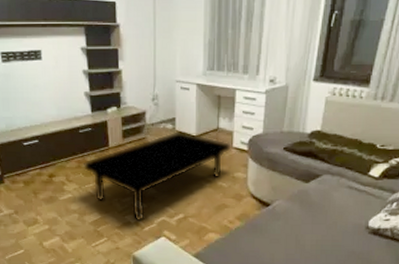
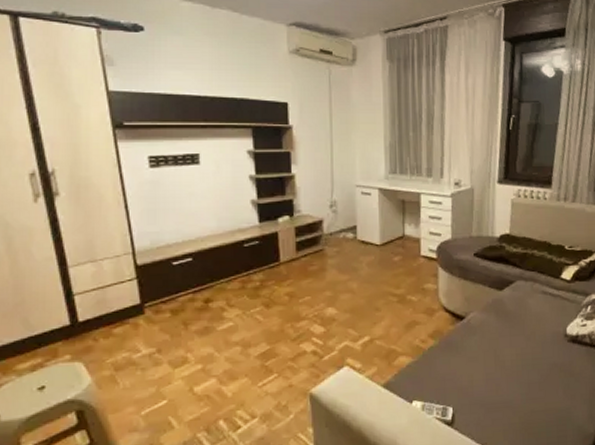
coffee table: present [82,130,231,222] -> none [247,239,419,350]

